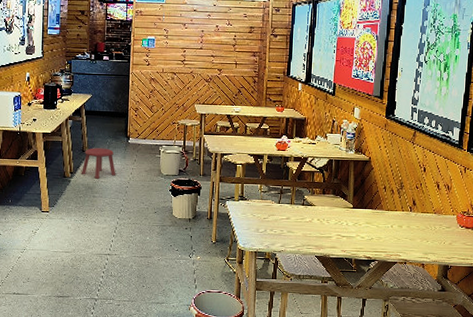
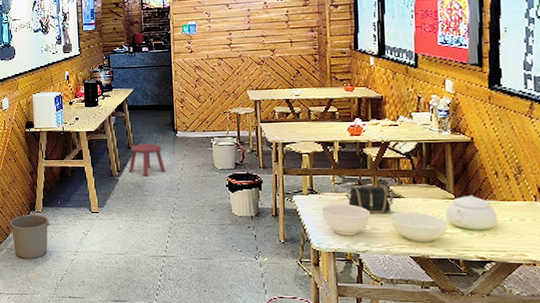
soup bowl: none [248,210,288,238] -> present [321,204,371,236]
handbag: none [269,194,306,219] -> present [345,185,393,213]
bowl: none [302,218,346,244] -> present [389,212,448,243]
teapot: none [344,205,383,235] -> present [445,194,498,230]

